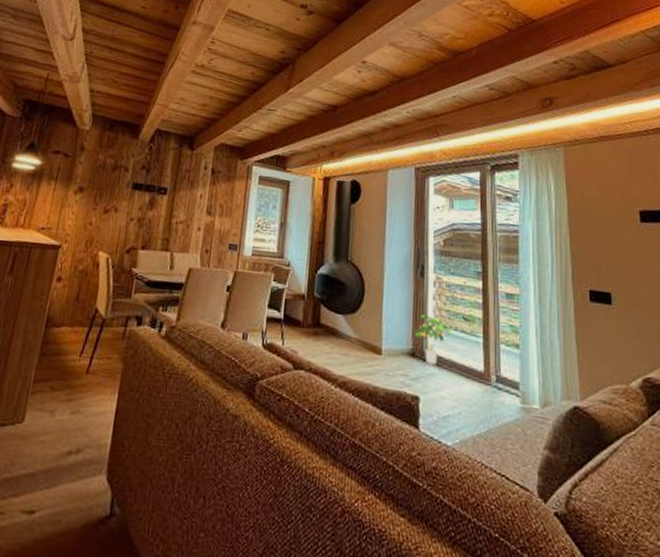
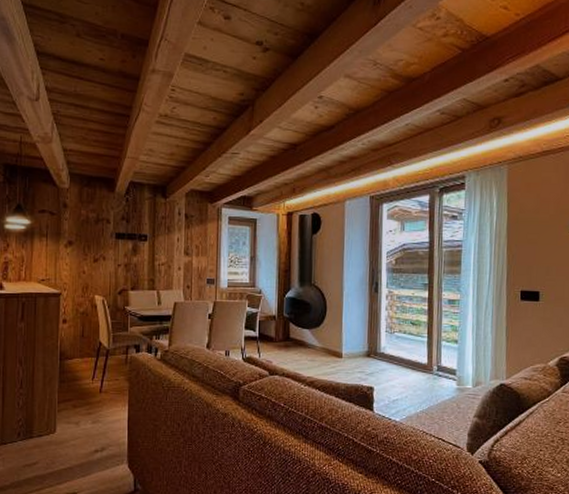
potted plant: present [415,314,451,365] -> none [370,323,401,362]

